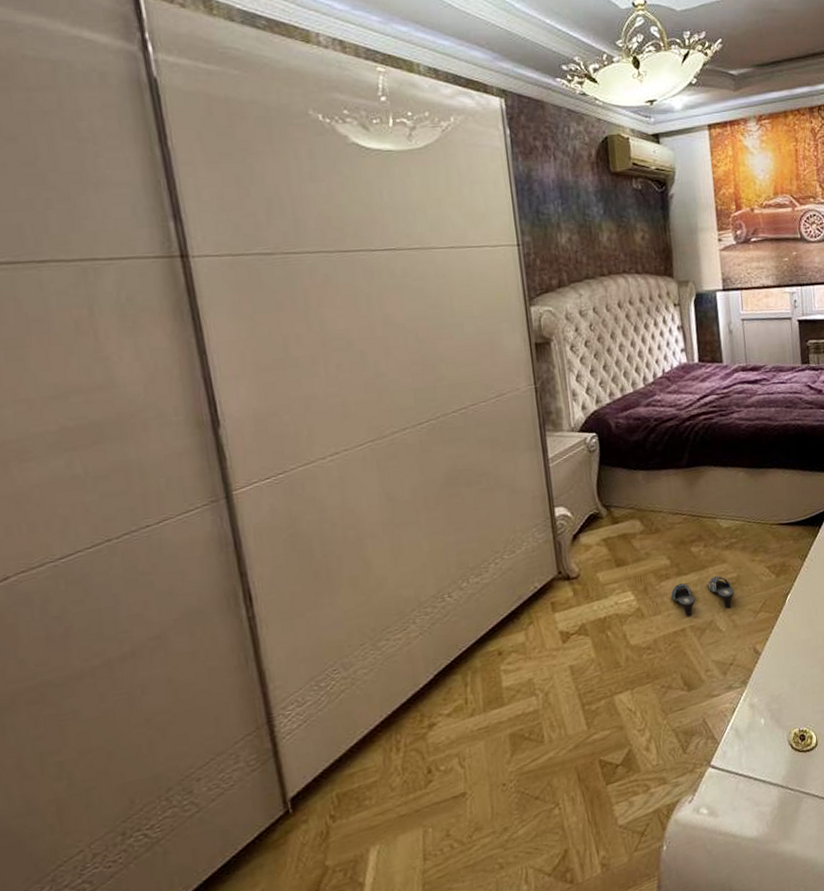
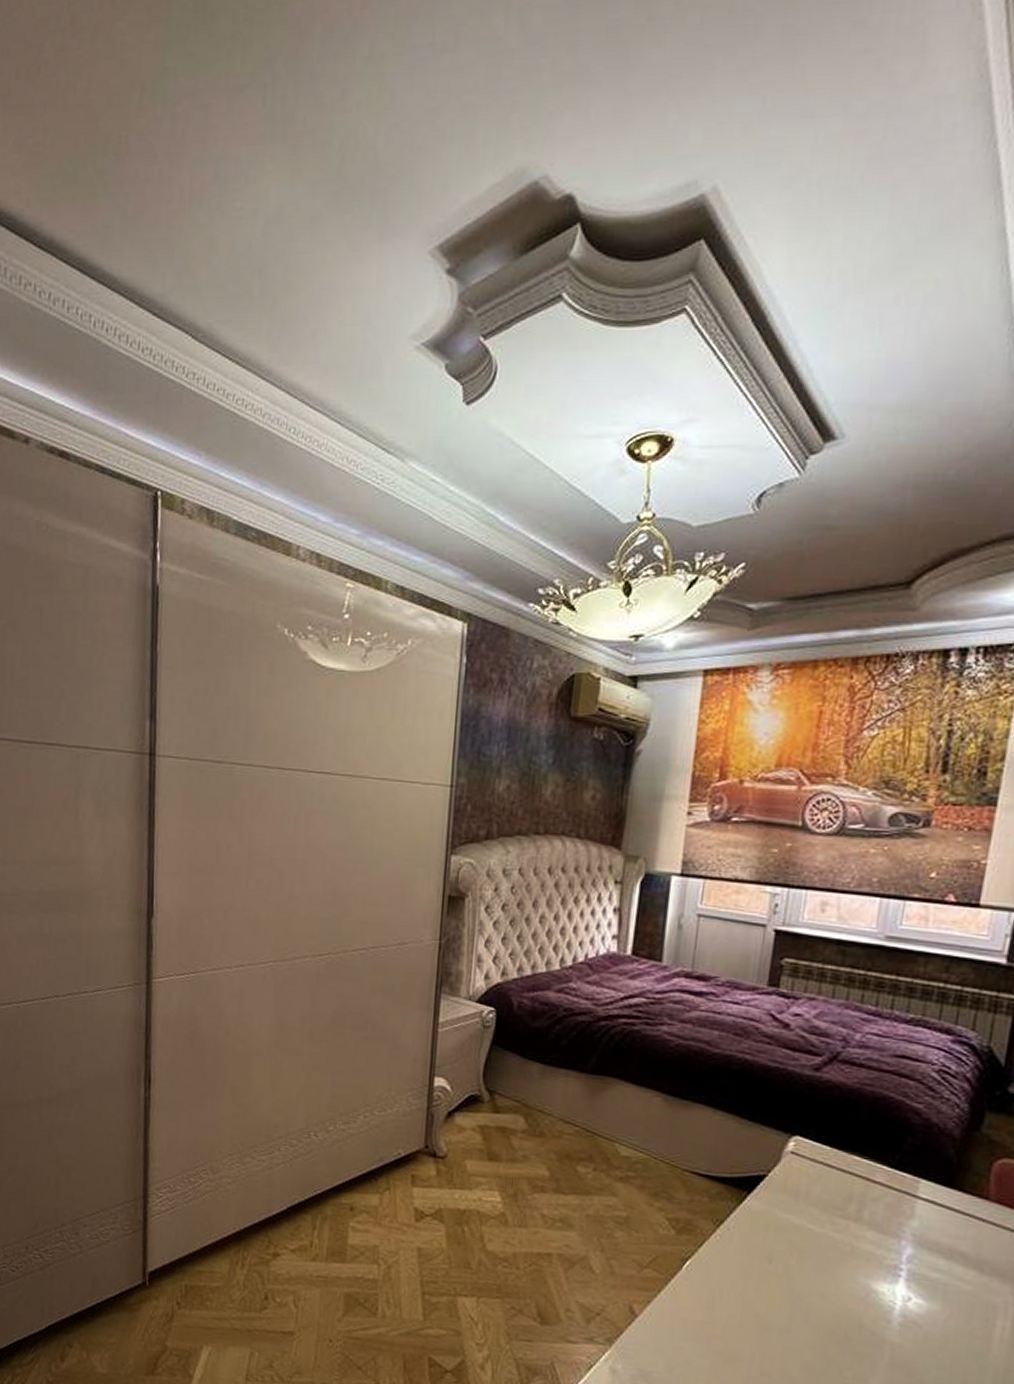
slippers: present [671,576,734,617] -> none [543,1202,619,1250]

